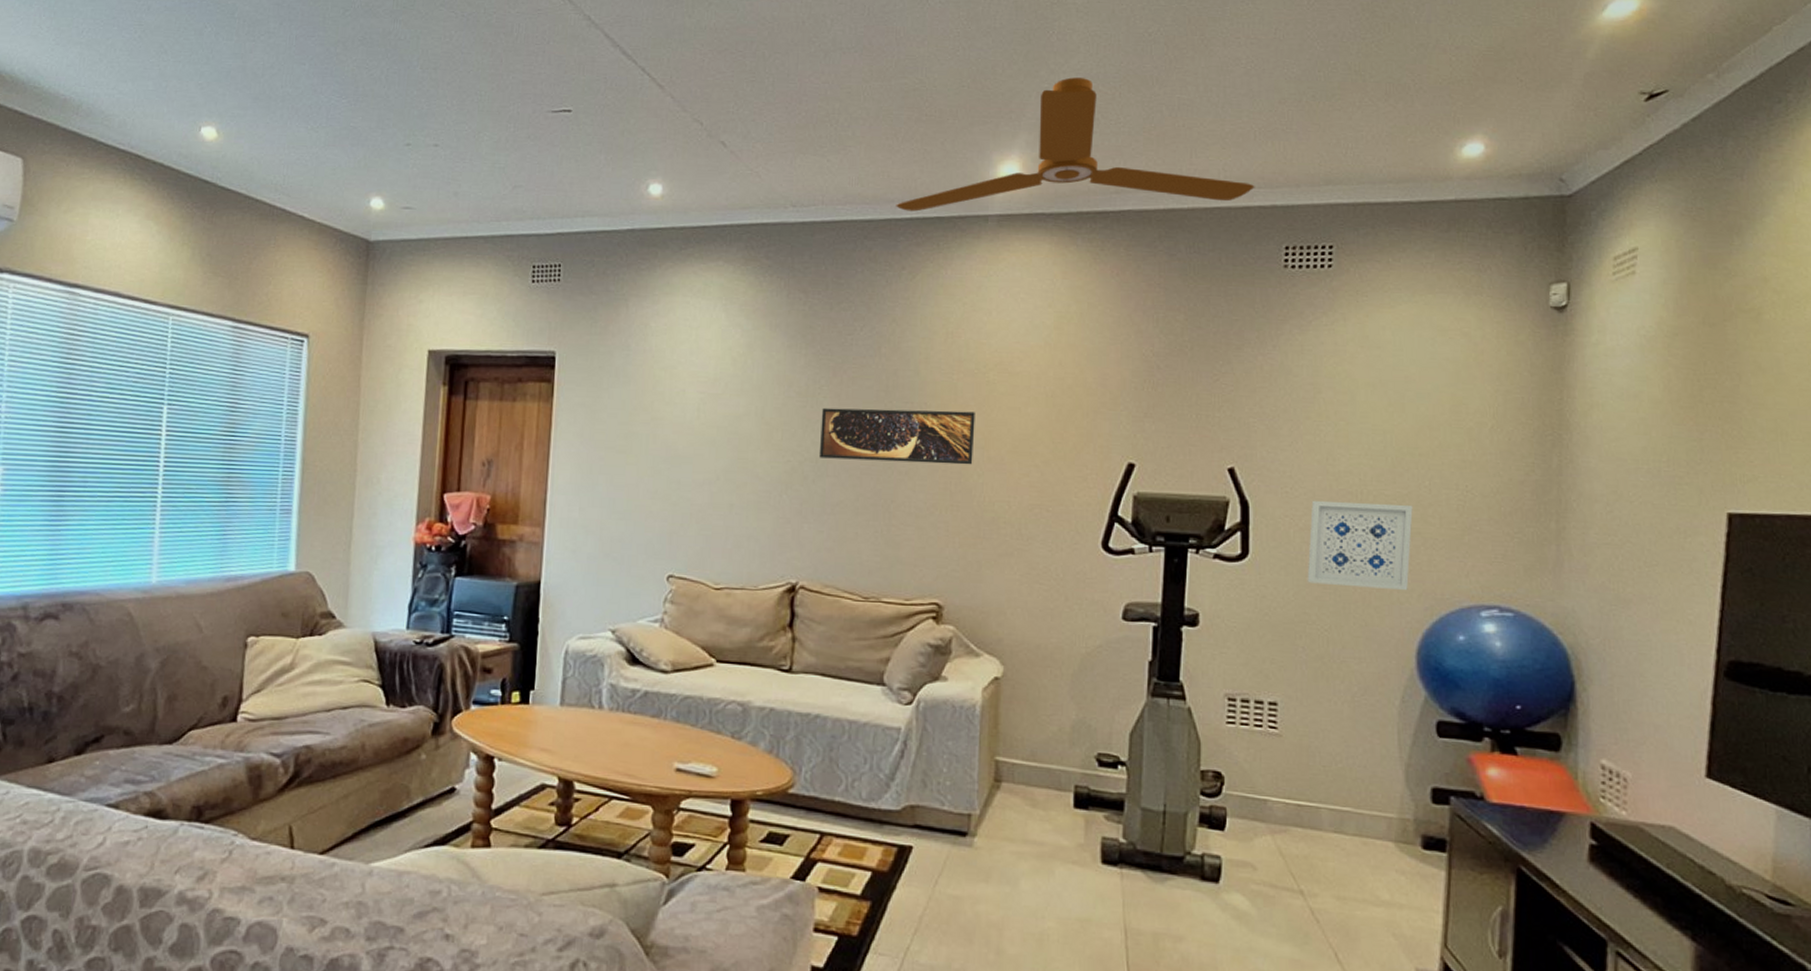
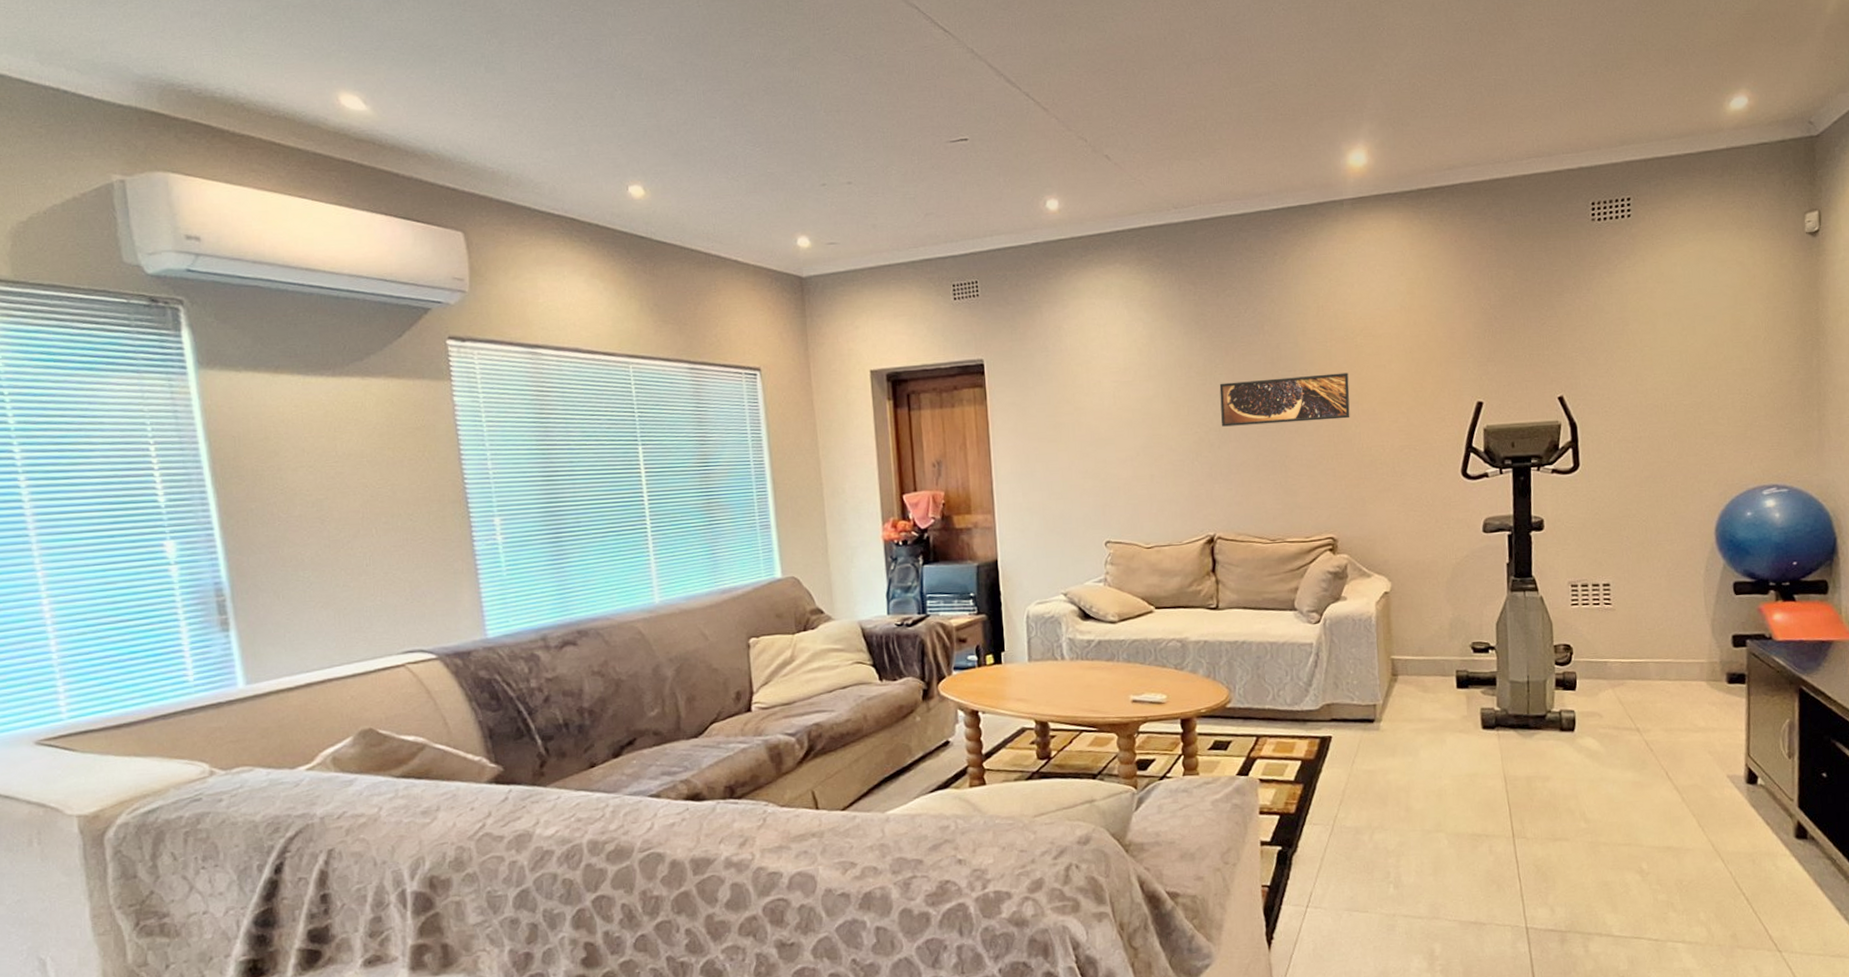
ceiling fan: present [896,77,1255,212] -> none [1263,68,1564,203]
wall art: present [1307,500,1413,591] -> none [1626,410,1707,484]

